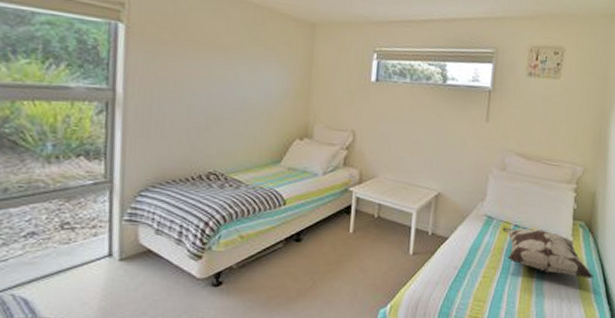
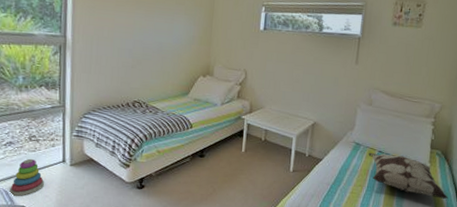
stacking toy: none [30,253,81,305] -> present [10,158,44,196]

